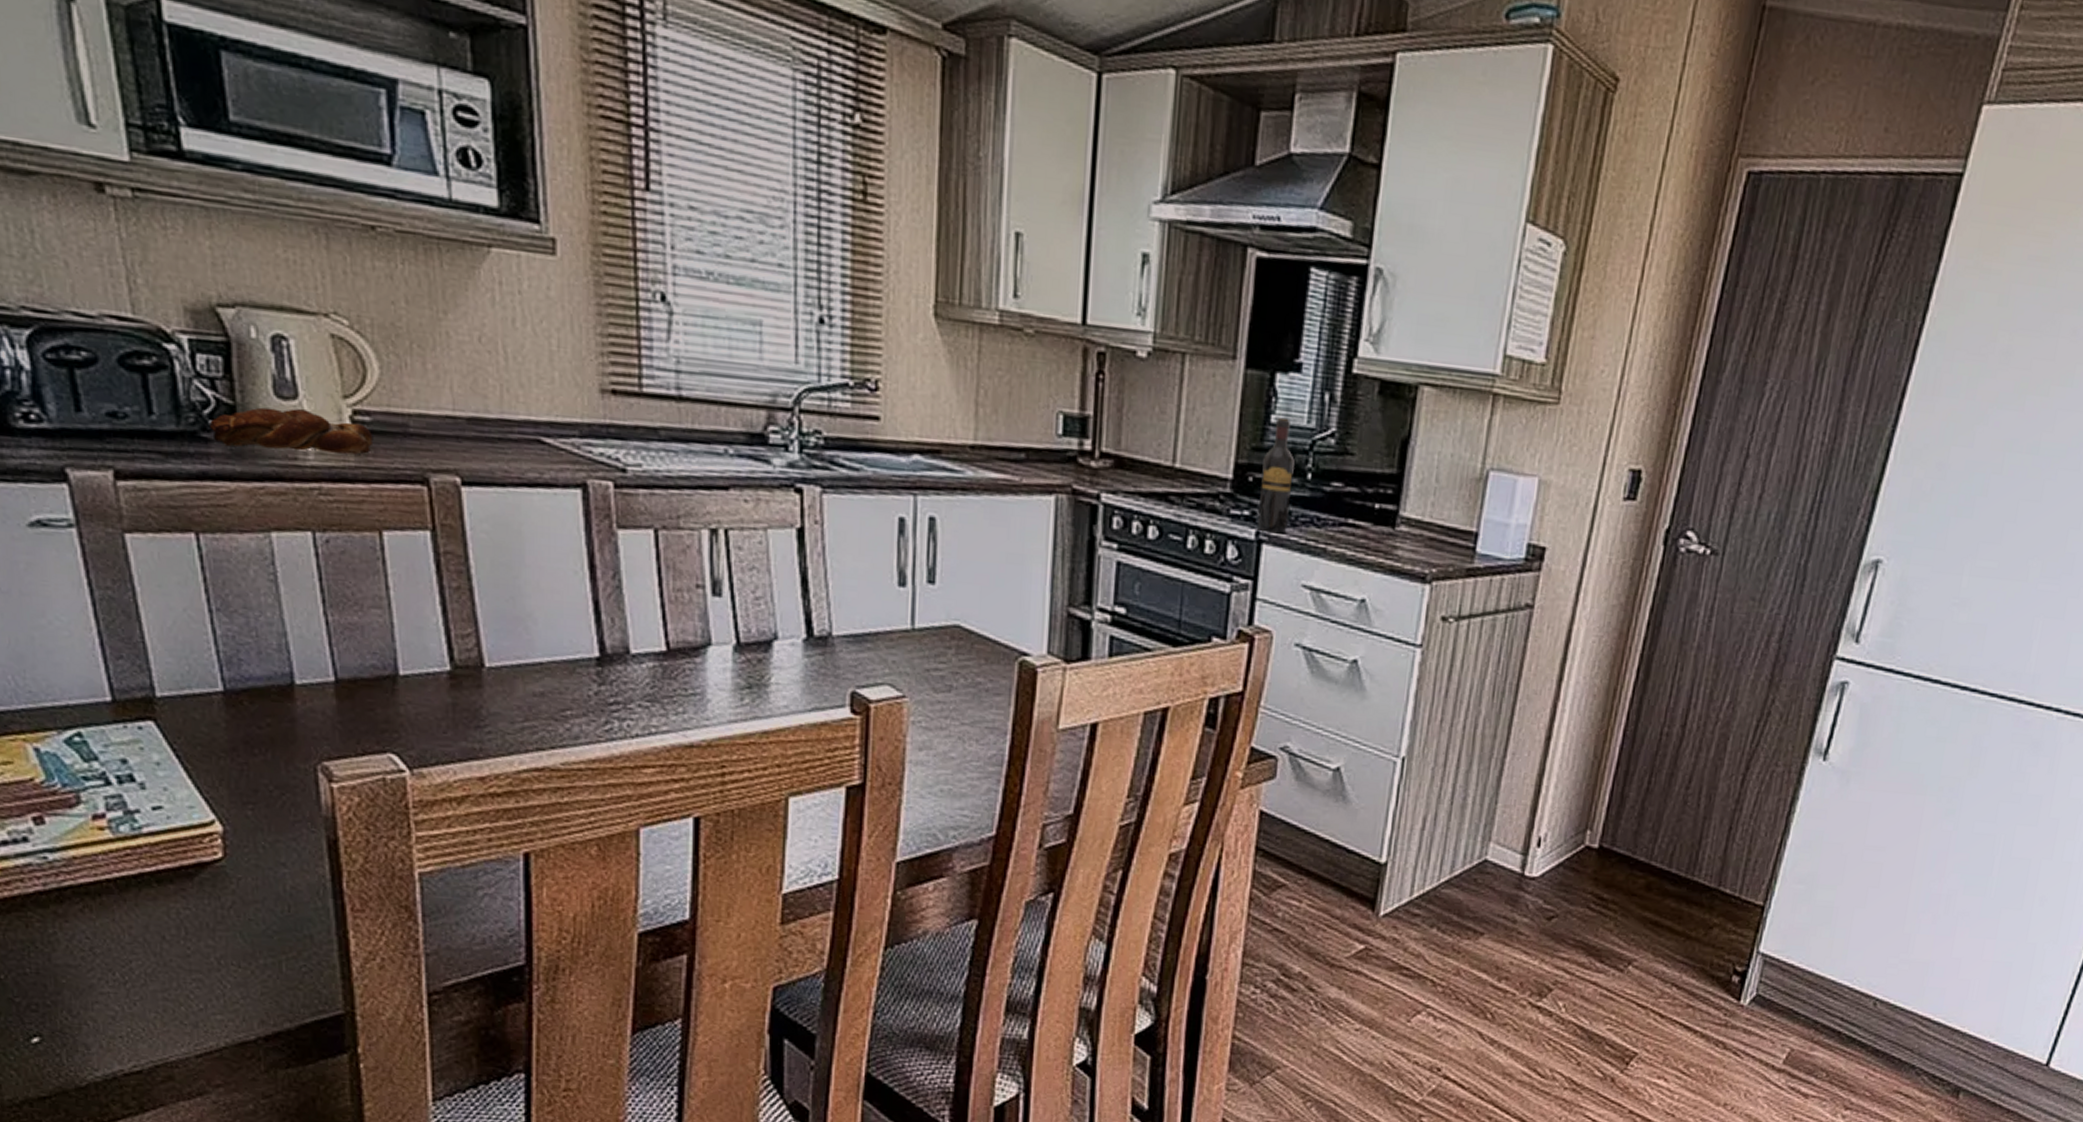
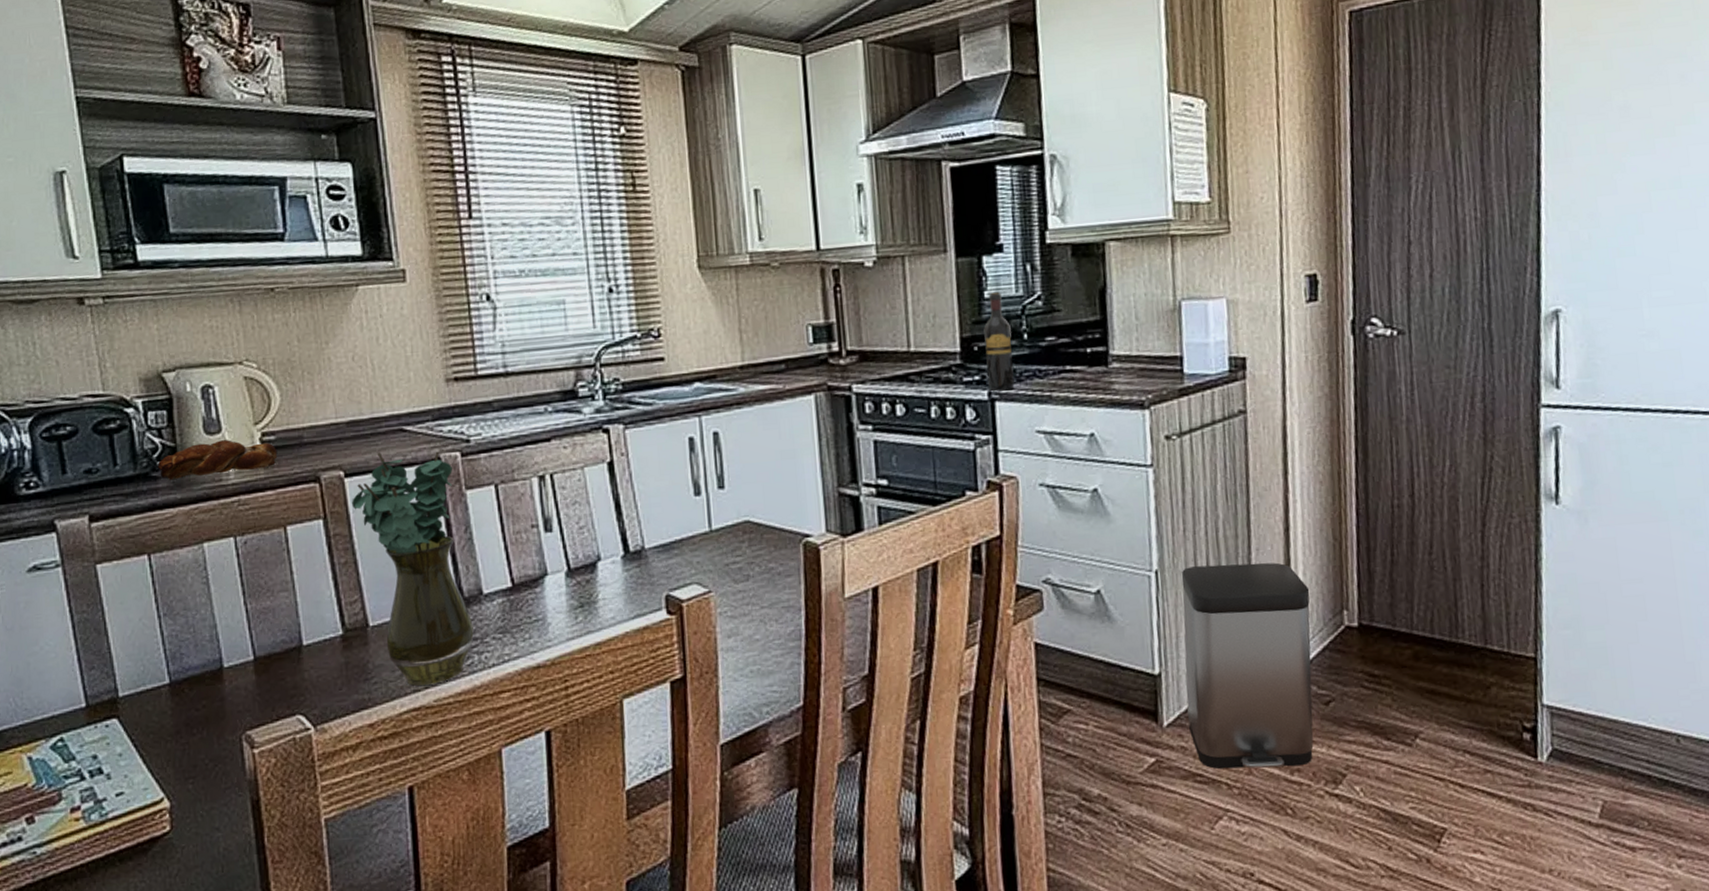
vase: none [470,463,615,745] -> present [352,452,474,686]
pedal bin: none [1405,759,1558,975] -> present [1181,562,1314,769]

